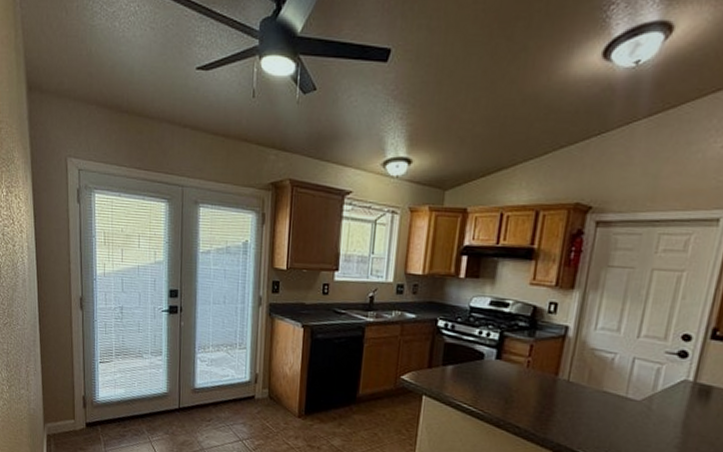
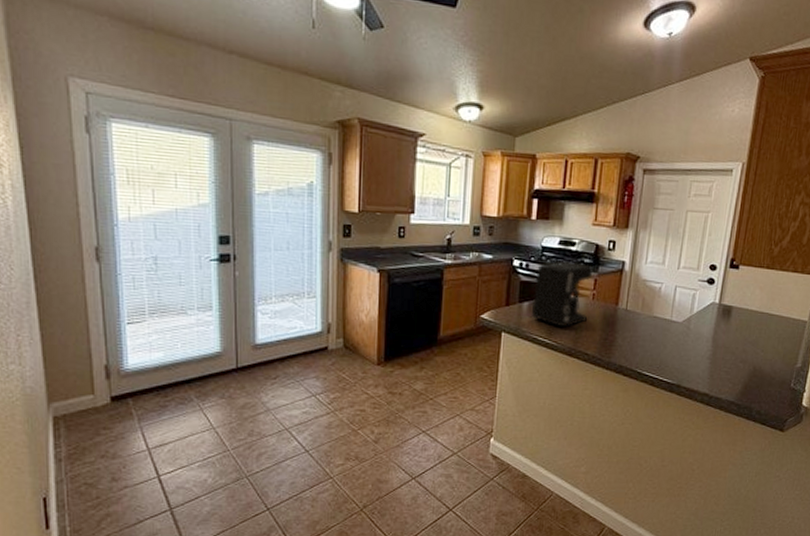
coffee maker: none [456,323,529,396] -> present [532,261,593,328]

